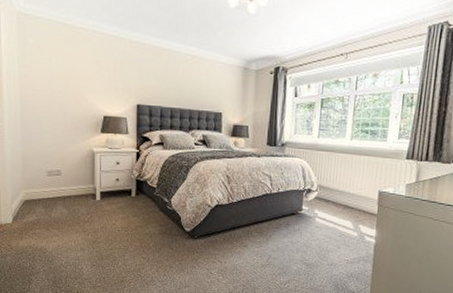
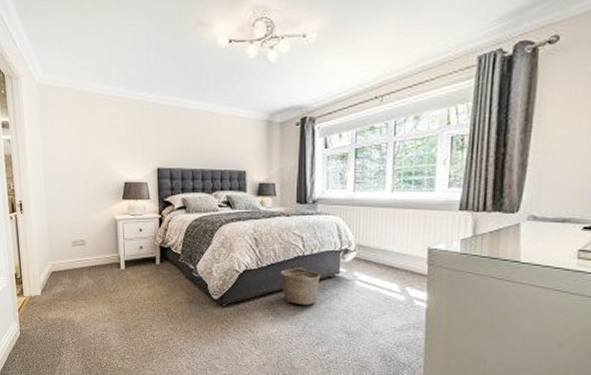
basket: none [249,204,286,239] -> present [280,268,321,306]

